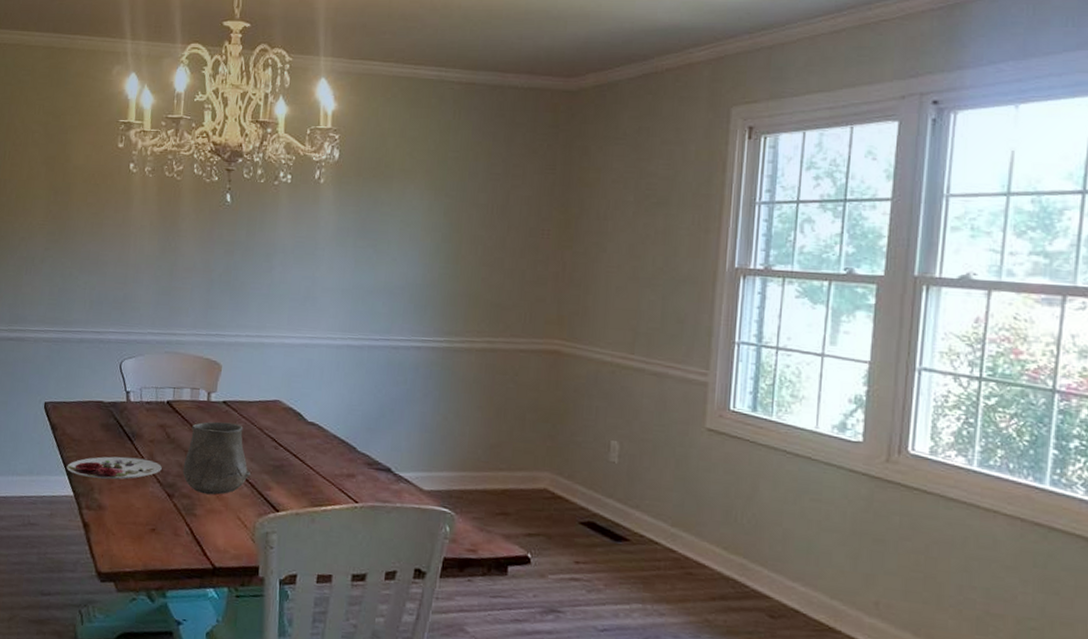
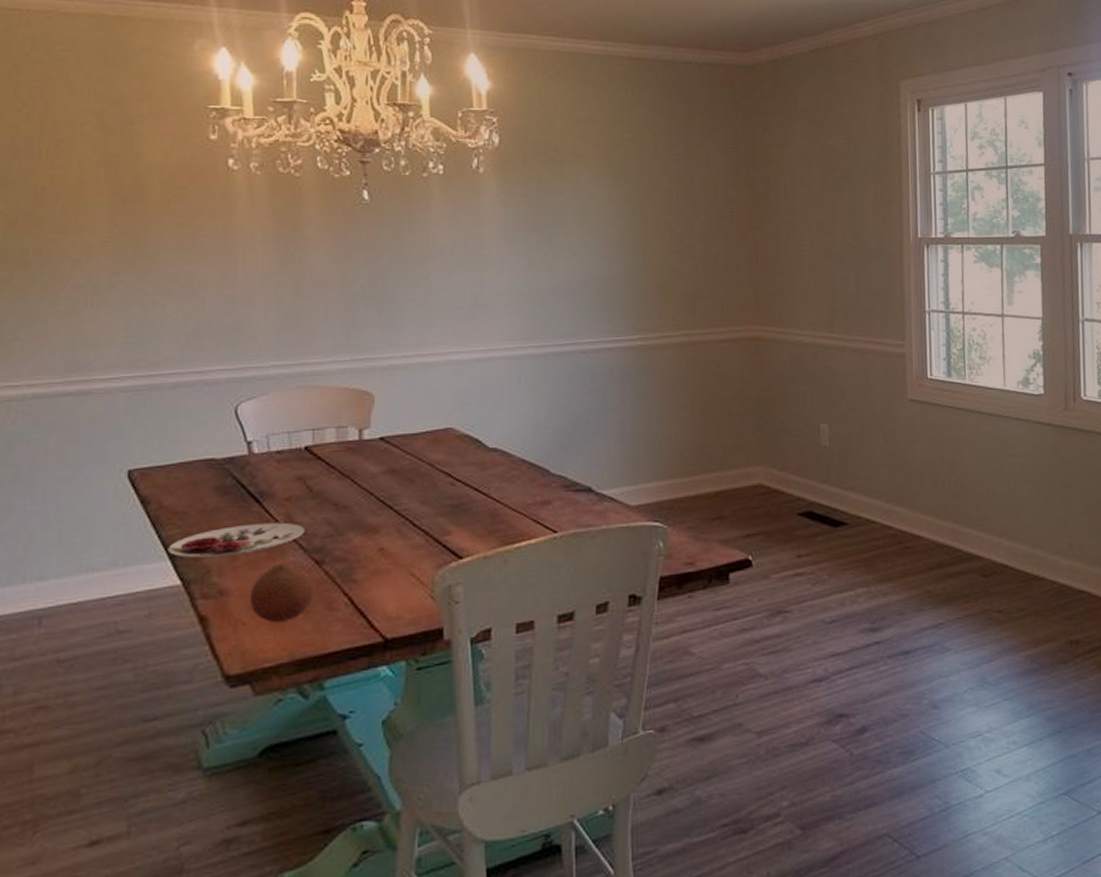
fruit: none [118,492,166,538] -> present [249,564,315,622]
ceramic cup: present [182,421,250,495] -> none [333,462,422,554]

